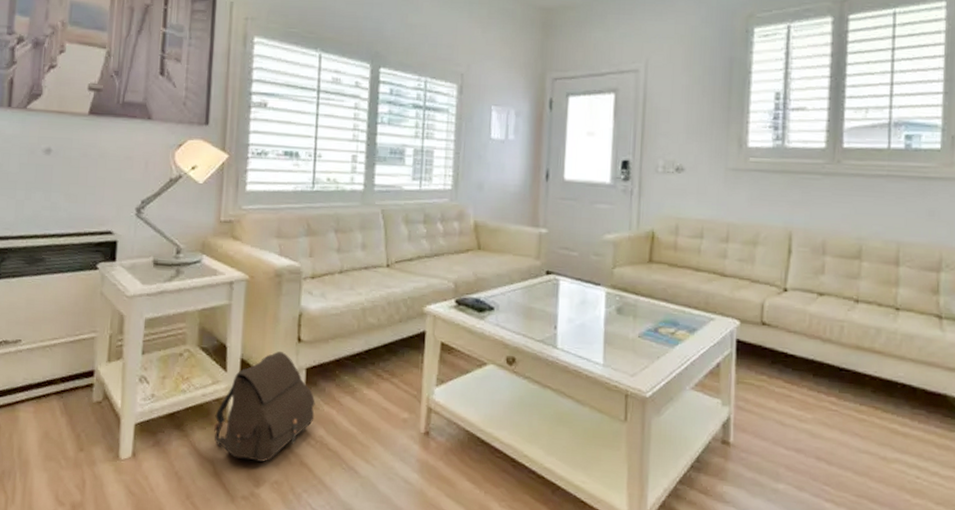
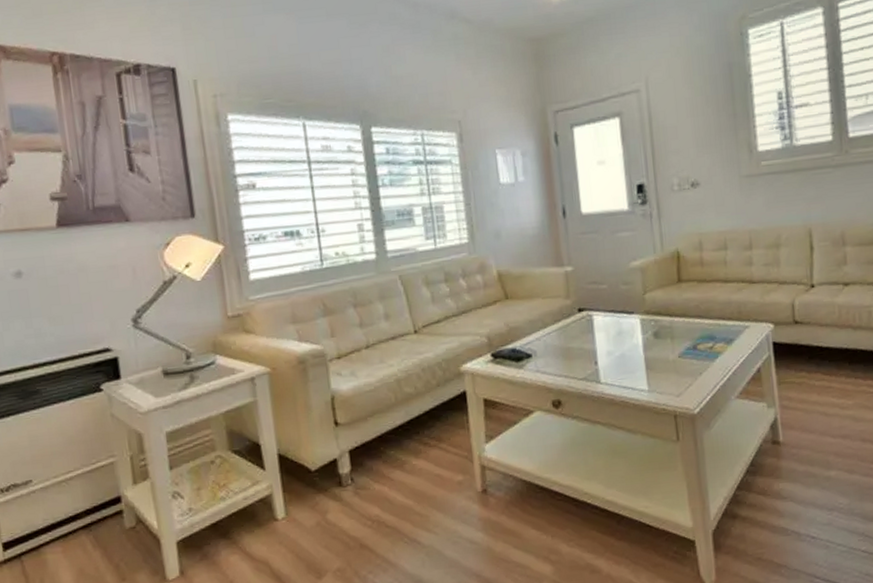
satchel: present [214,351,315,462] -> none [261,439,367,555]

